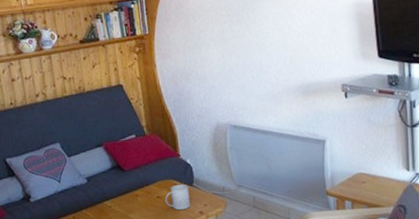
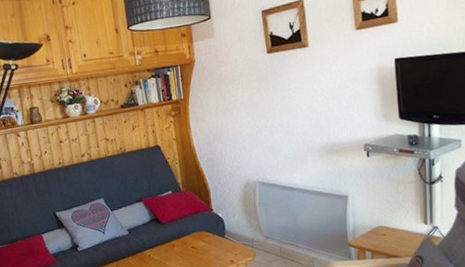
mug: present [164,184,191,211] -> none [198,236,223,259]

